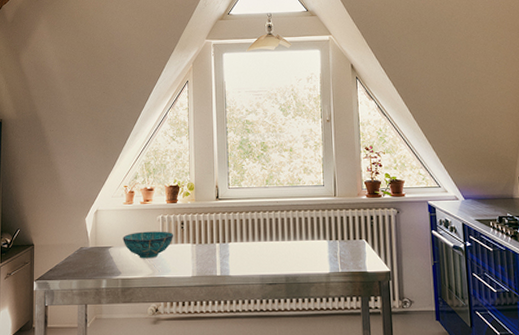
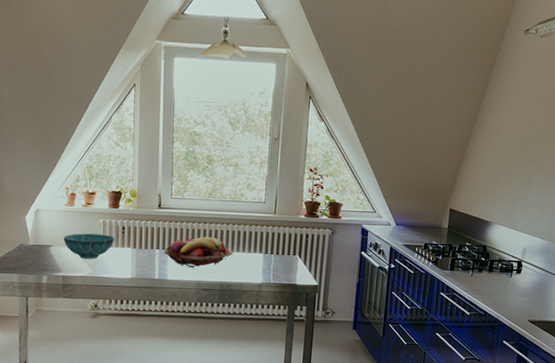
fruit basket: none [224,226,296,261] -> present [164,236,233,268]

